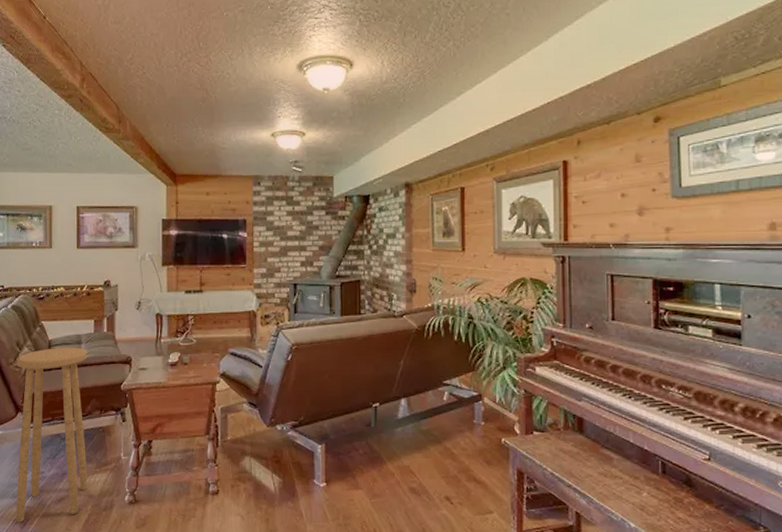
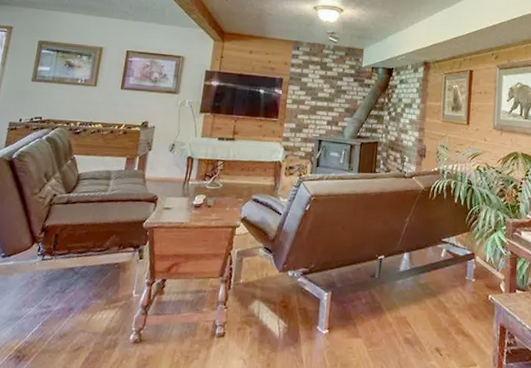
stool: present [16,347,88,523] -> none [11,181,115,359]

